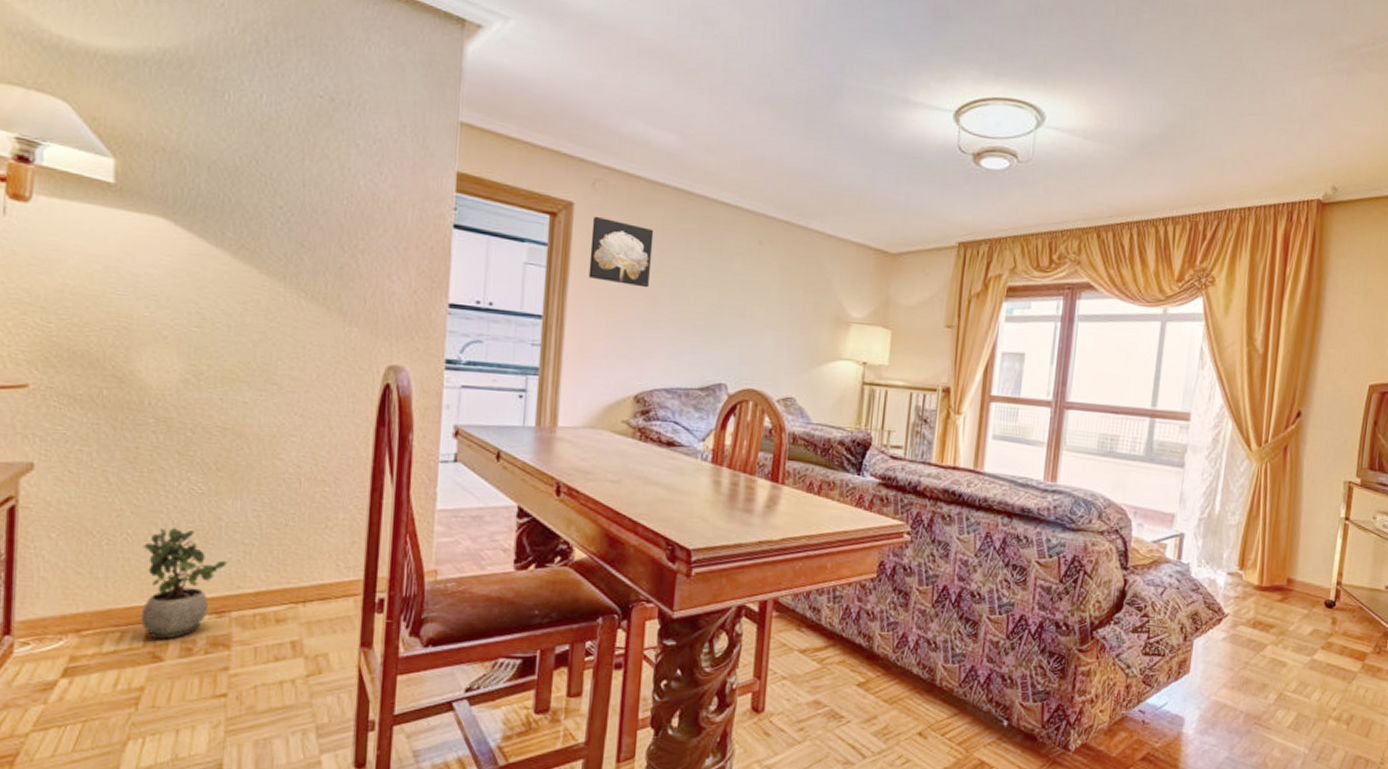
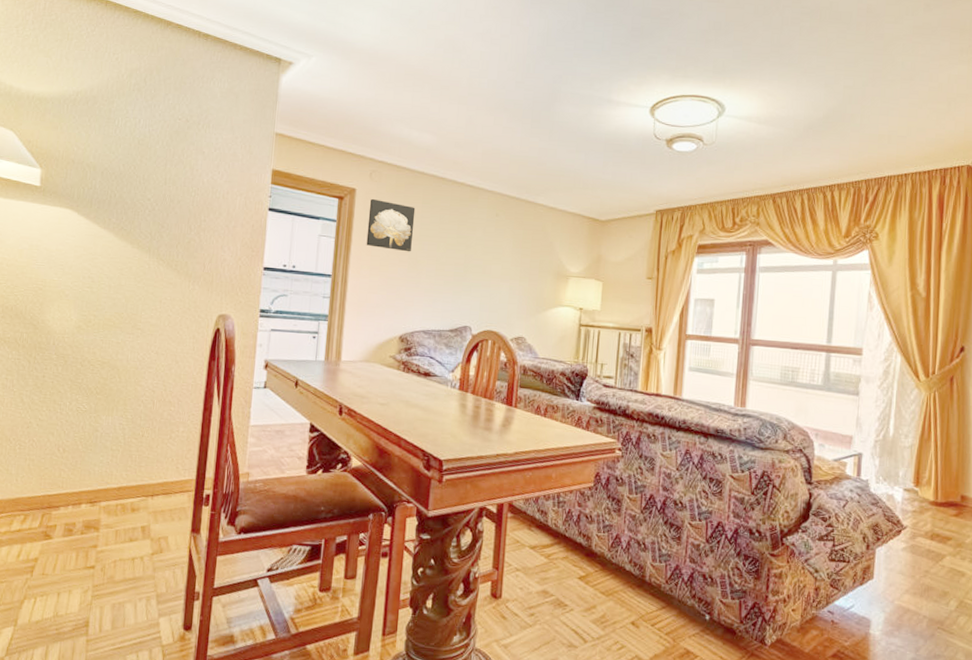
potted plant: present [141,528,229,639] -> none [38,437,101,522]

